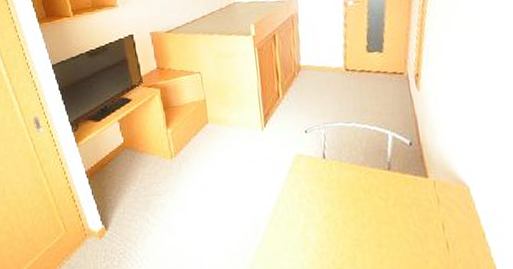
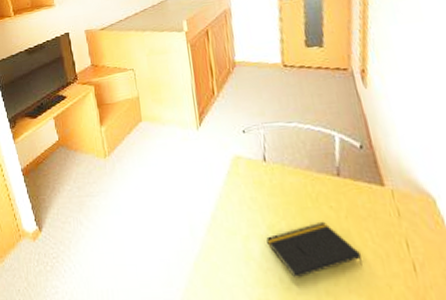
notepad: none [322,210,405,260] -> present [266,221,362,279]

